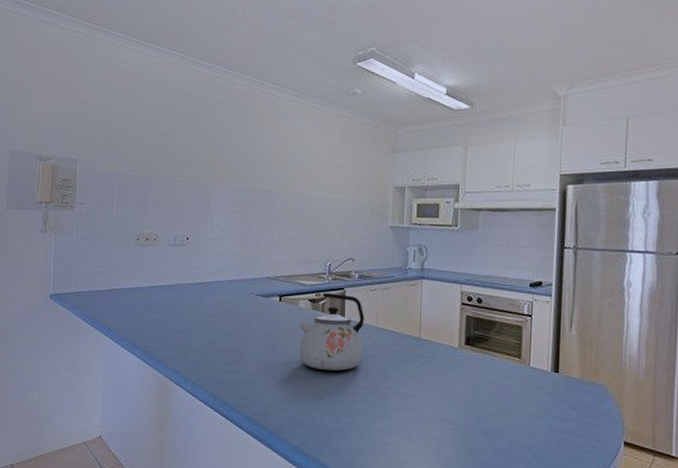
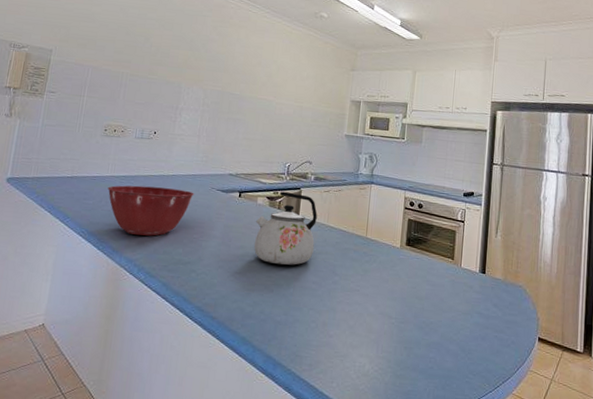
mixing bowl: none [146,295,233,346] -> present [107,185,194,236]

